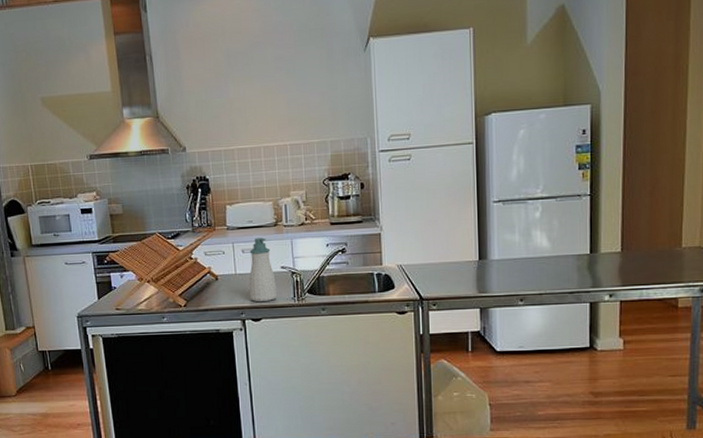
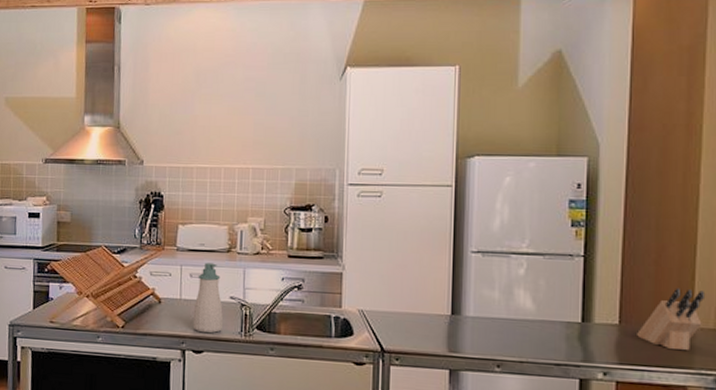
knife block: none [636,214,692,269] -> present [637,288,706,351]

